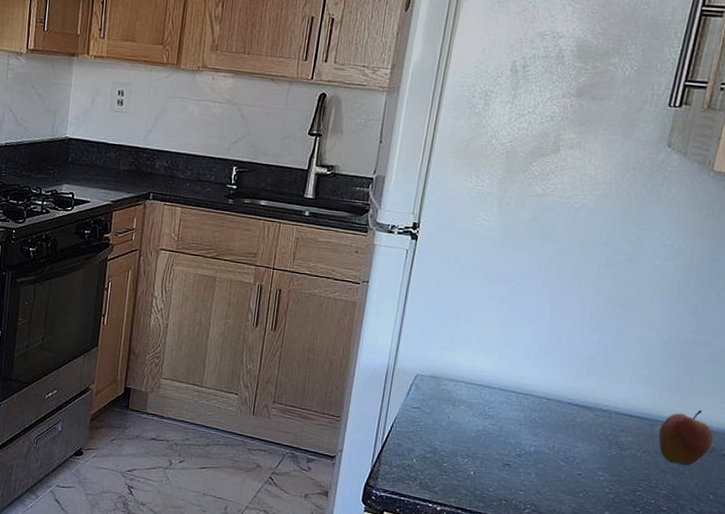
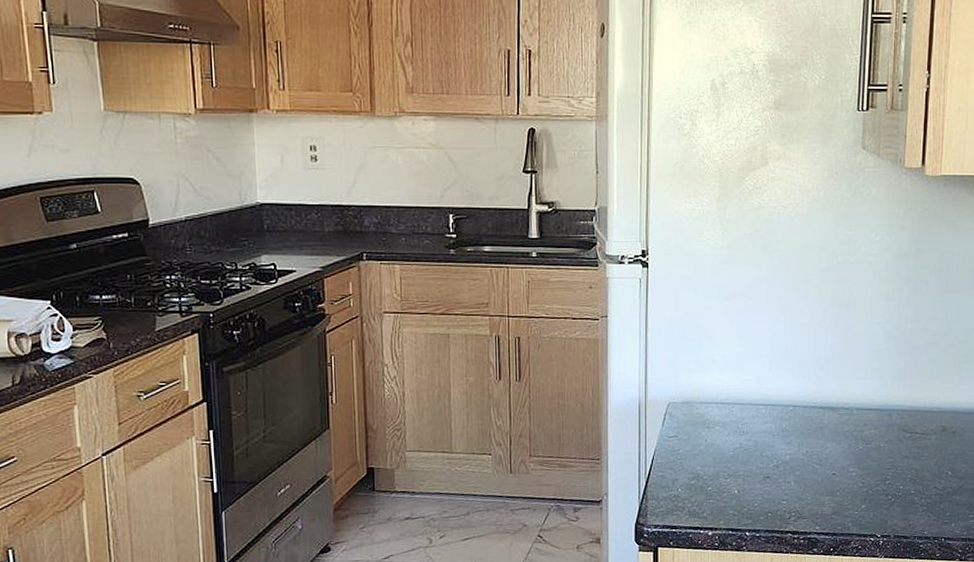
fruit: present [658,409,713,466] -> none [897,393,943,448]

